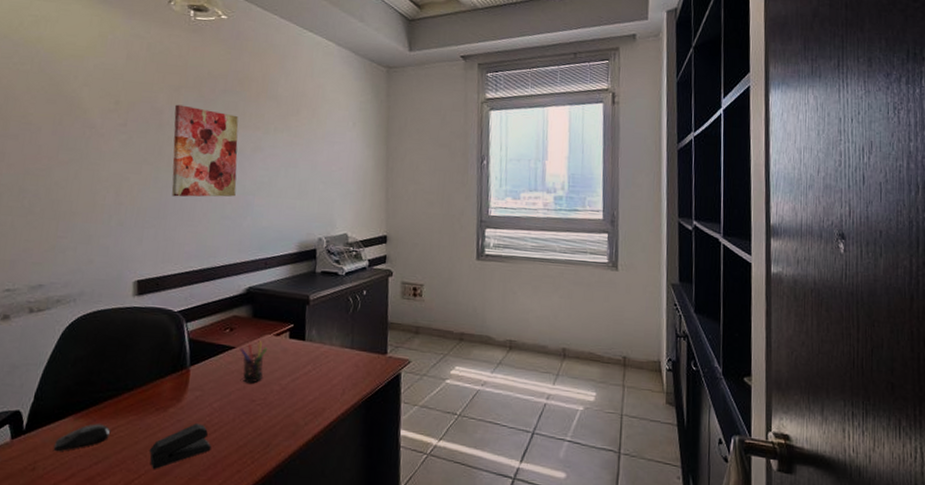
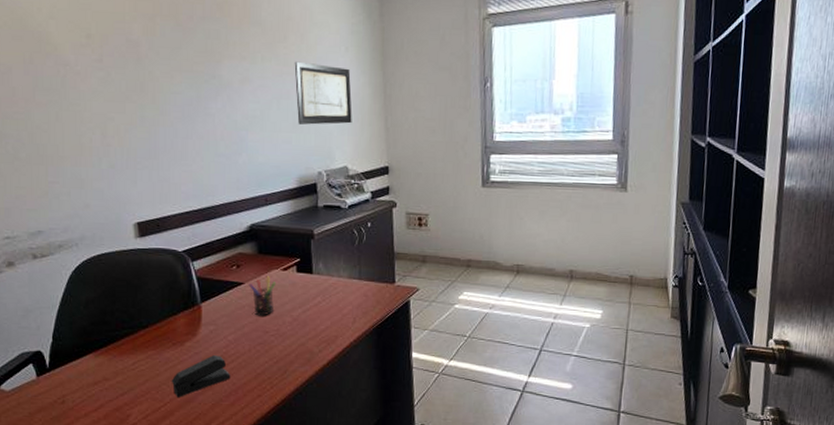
computer mouse: present [53,423,111,452] -> none [79,359,132,386]
wall art: present [171,104,239,197] -> none [151,35,228,136]
wall art: none [303,133,356,193] -> present [294,61,352,125]

